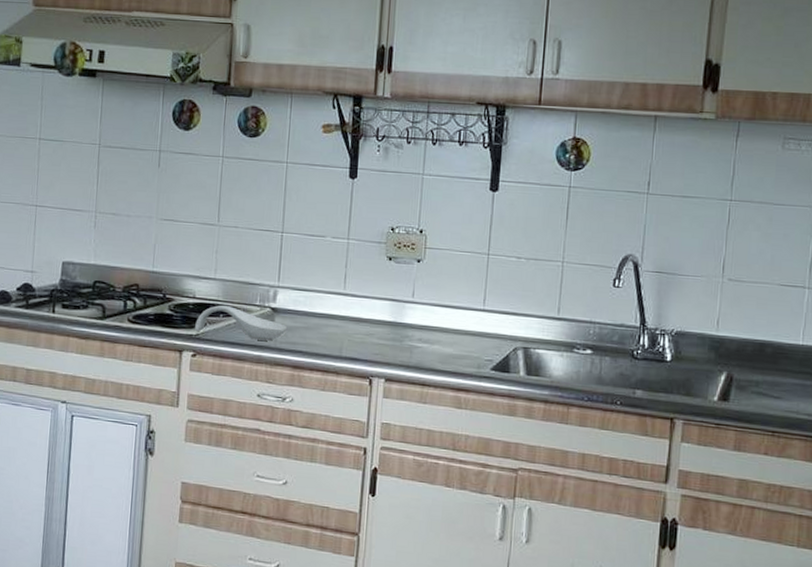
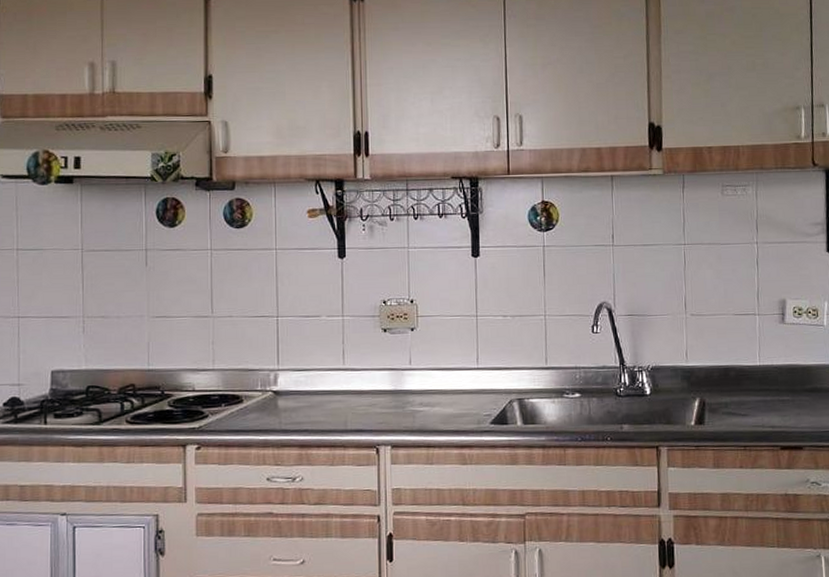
spoon rest: present [194,304,288,341] -> none [196,394,291,425]

